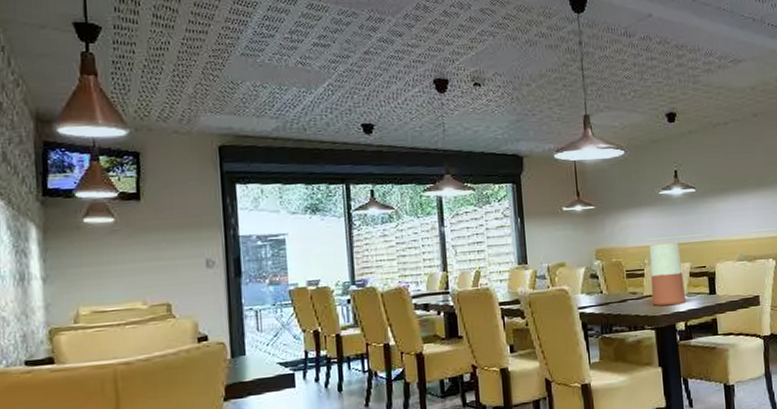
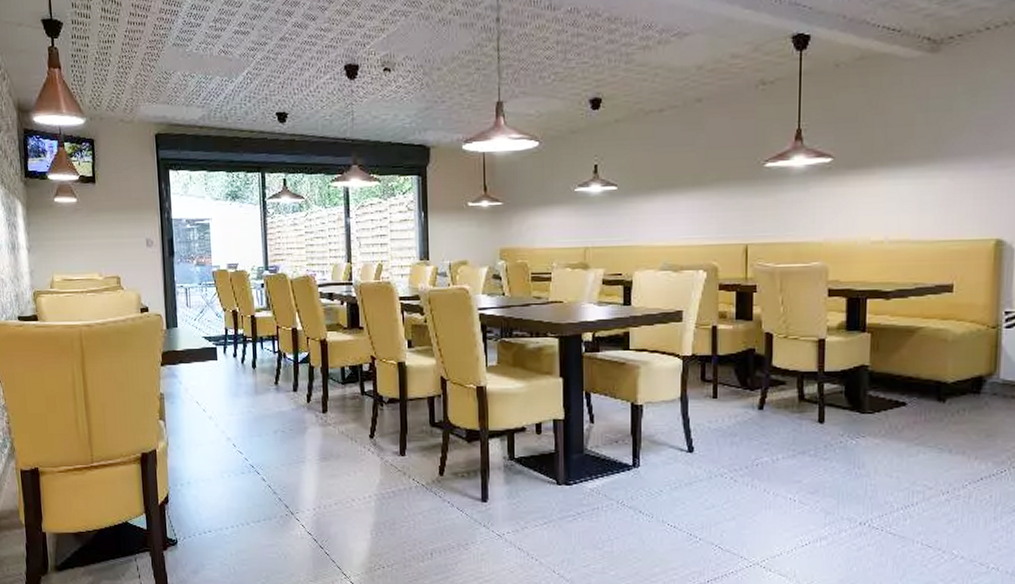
vase: present [649,243,687,307] -> none [557,247,596,314]

